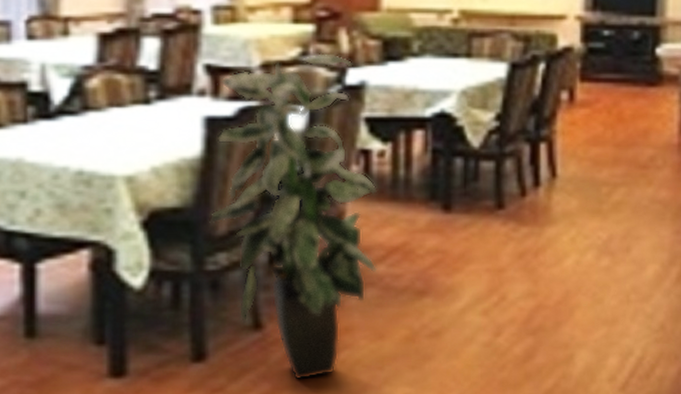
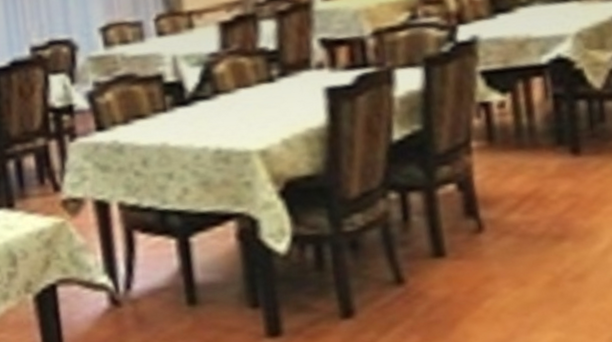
indoor plant: present [209,53,378,380] -> none [336,13,512,331]

